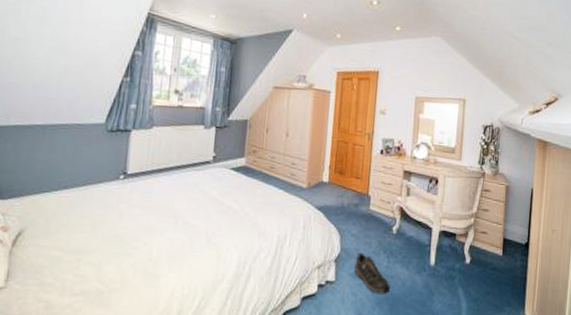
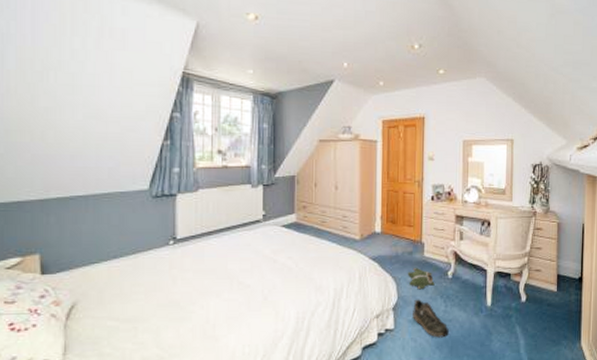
plush toy: none [351,221,379,243] -> present [407,268,435,290]

